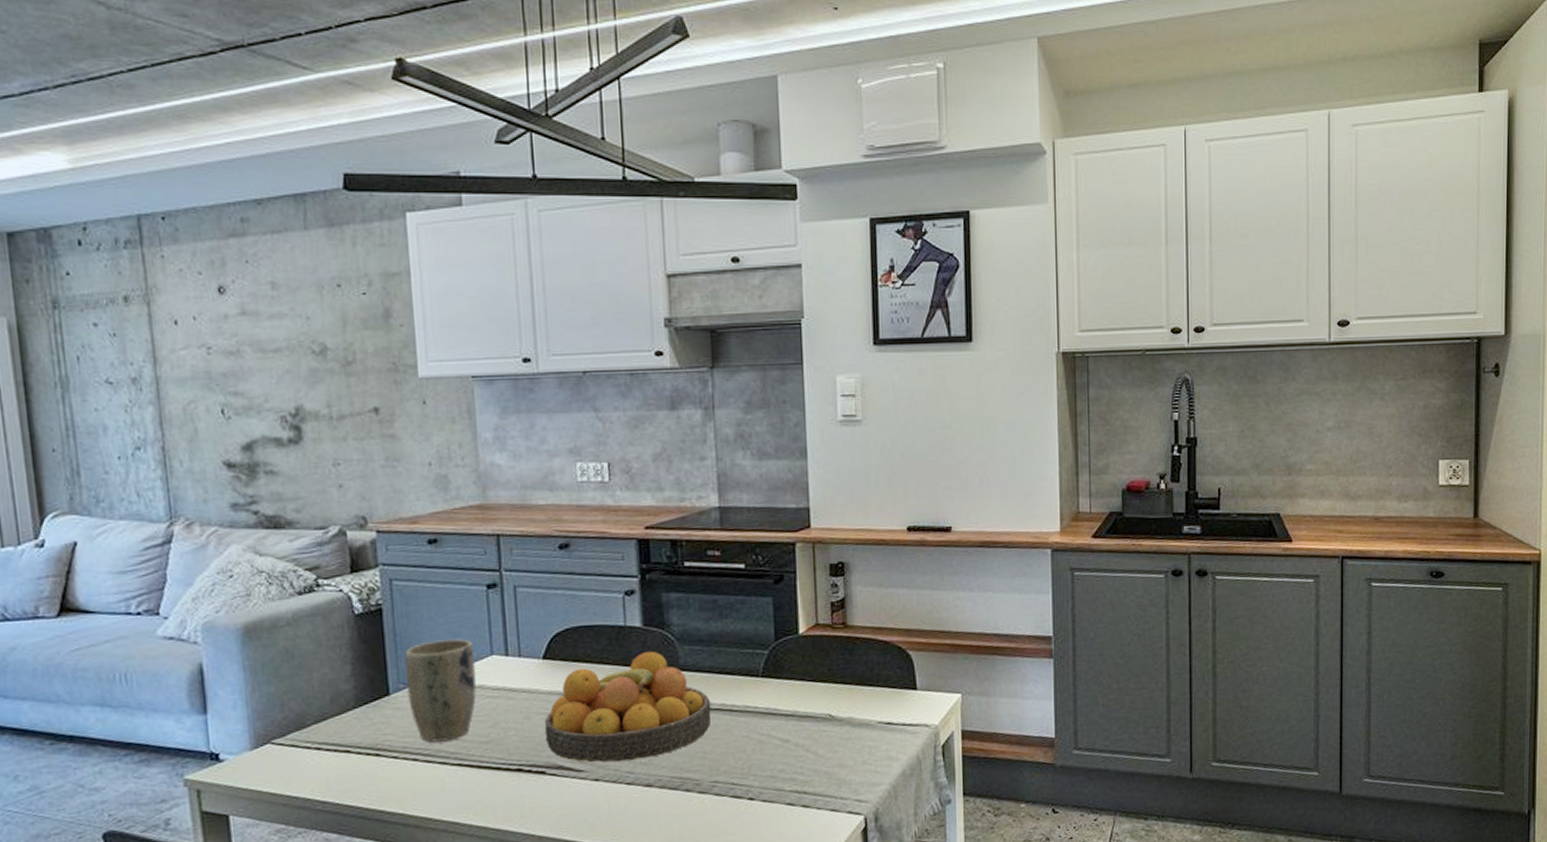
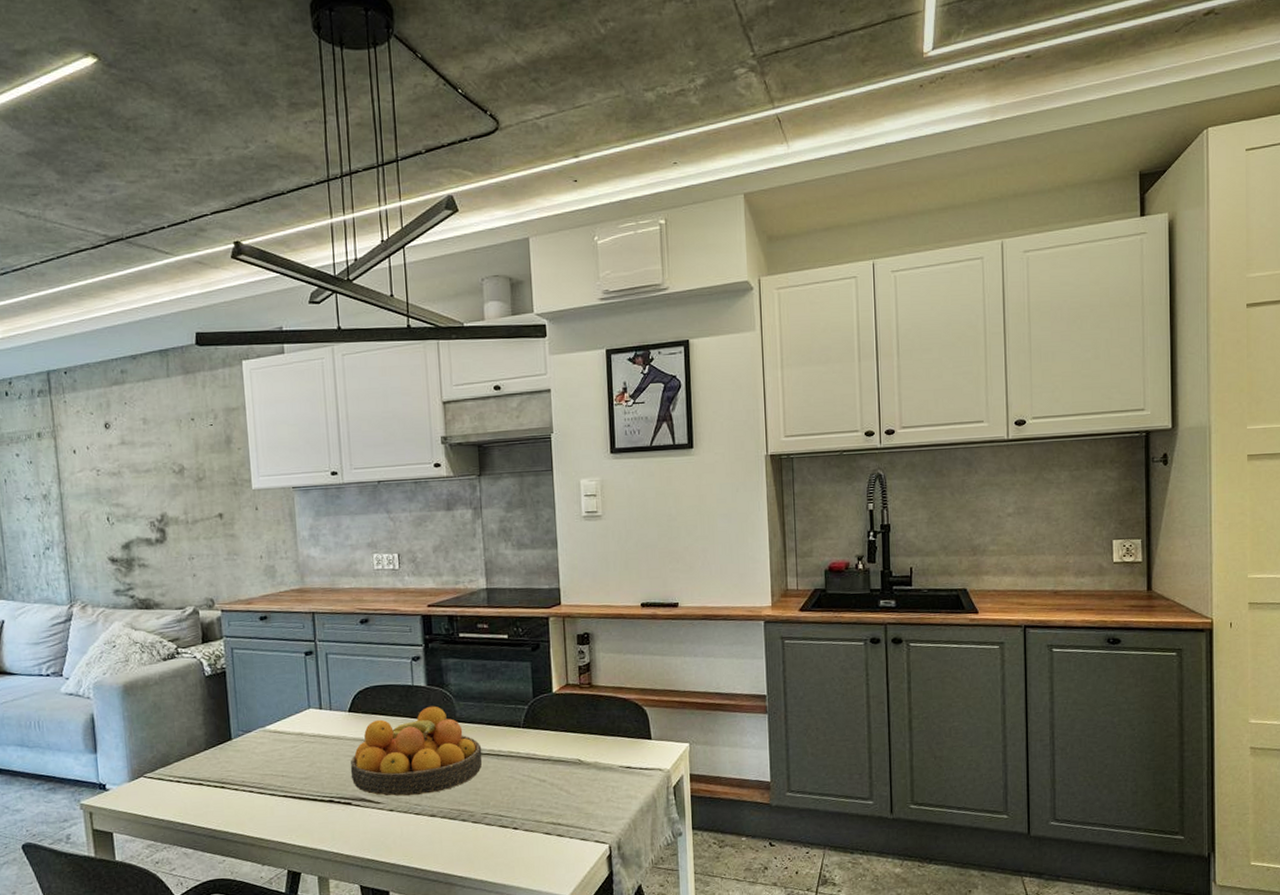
plant pot: present [404,639,477,743] -> none [243,695,298,778]

